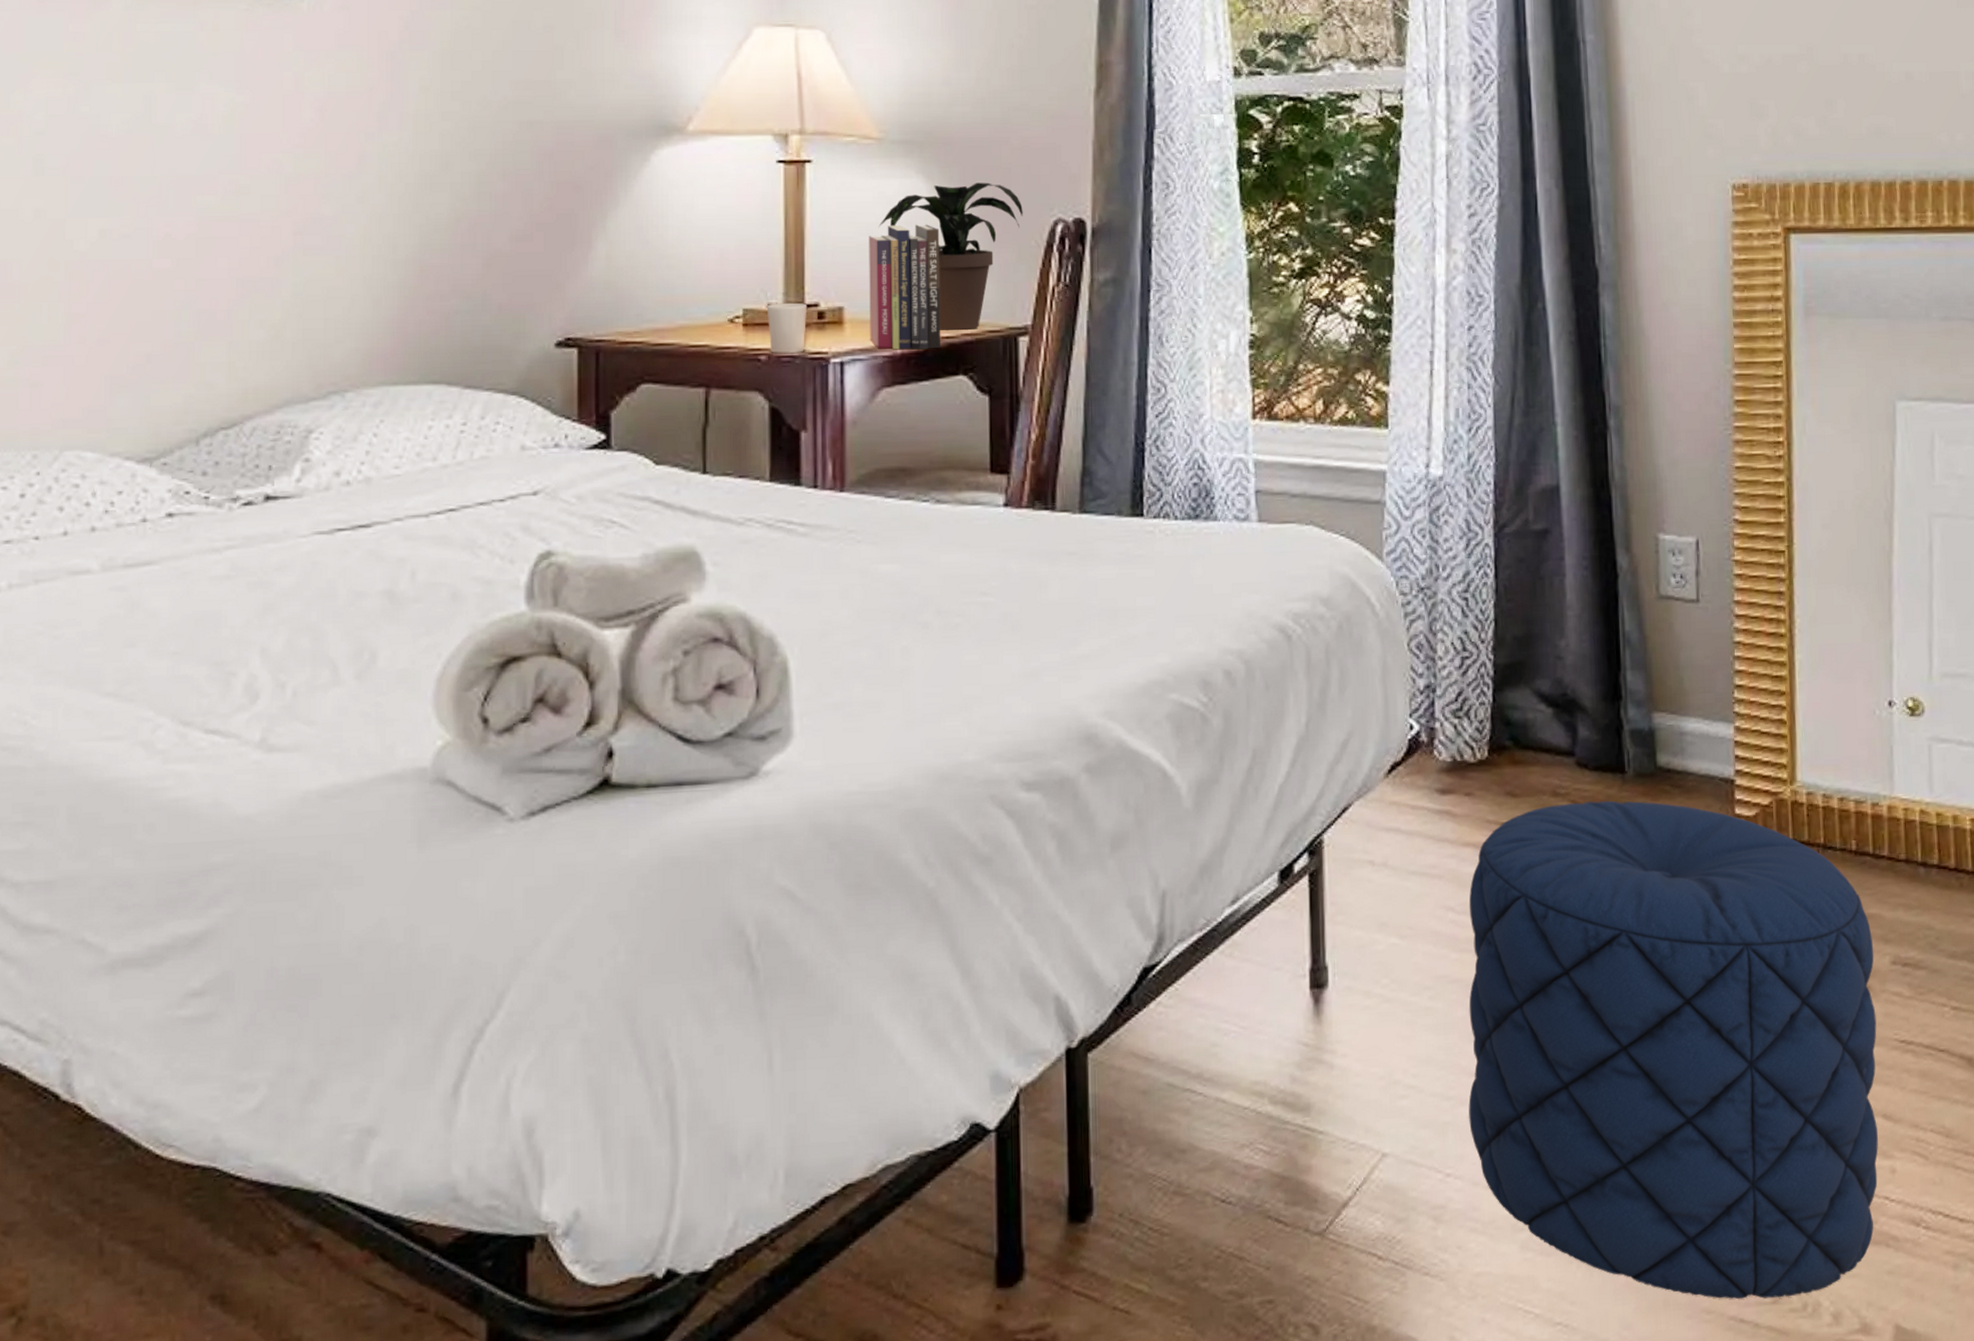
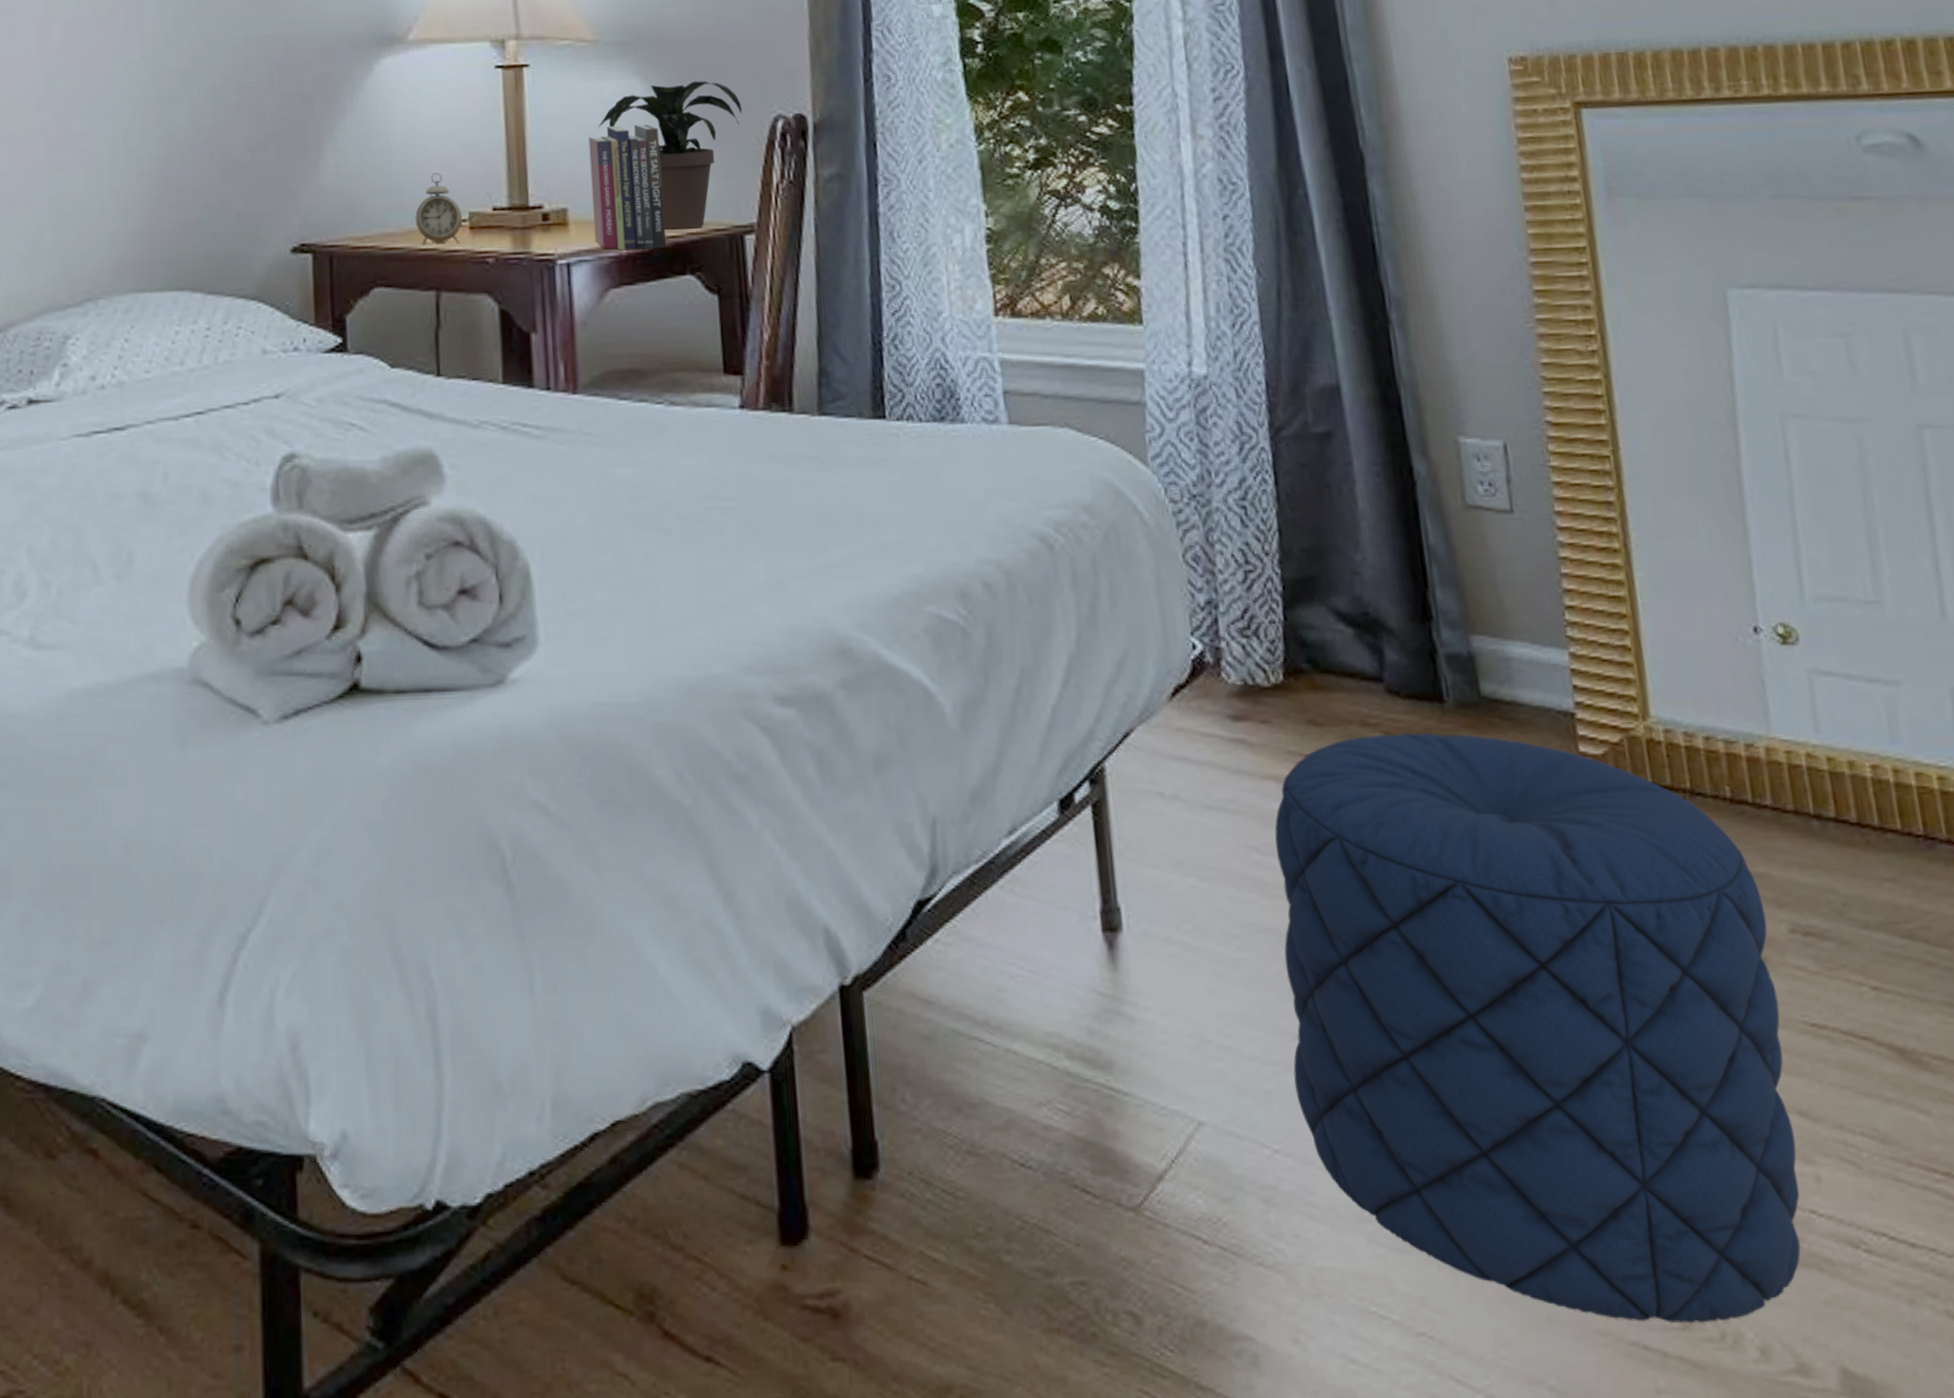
alarm clock: none [687,268,736,341] -> present [415,172,463,245]
mug: present [766,302,808,354] -> none [491,205,532,257]

